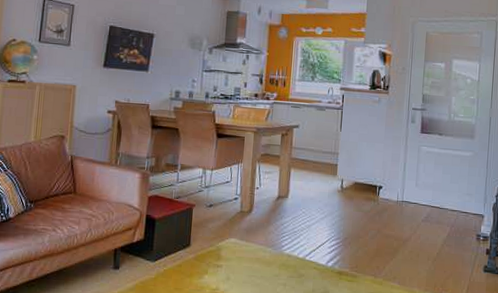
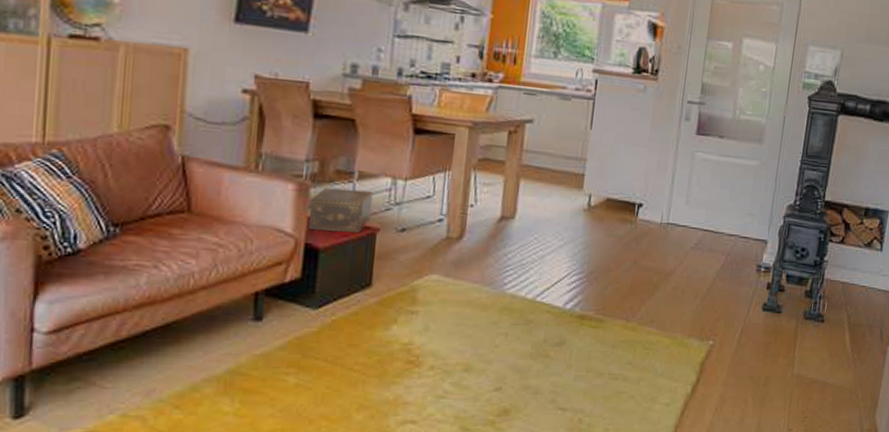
decorative box: none [148,176,191,208] -> present [307,187,374,234]

